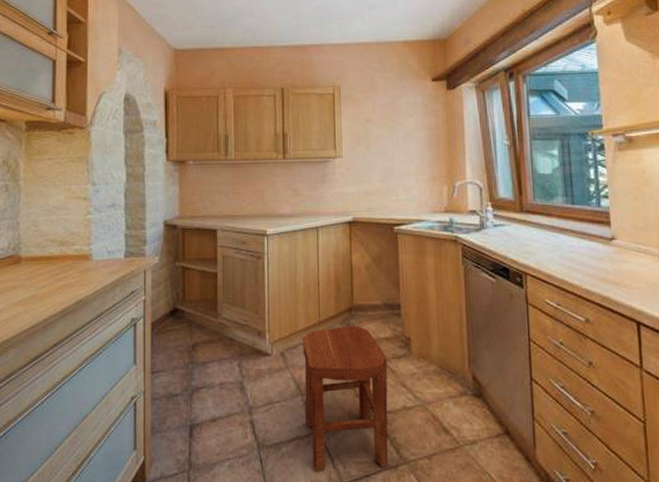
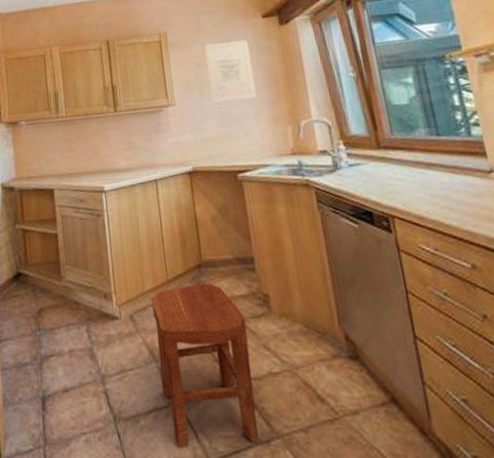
wall art: none [375,101,419,158] -> present [204,40,257,102]

